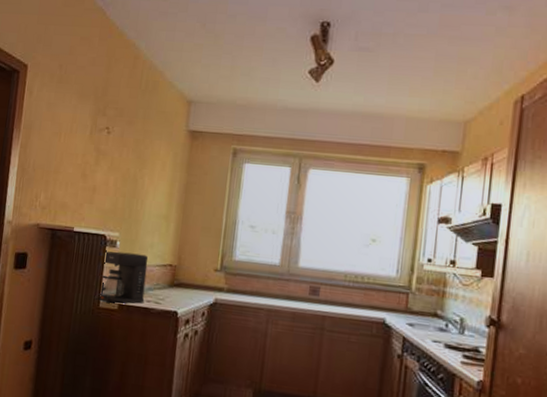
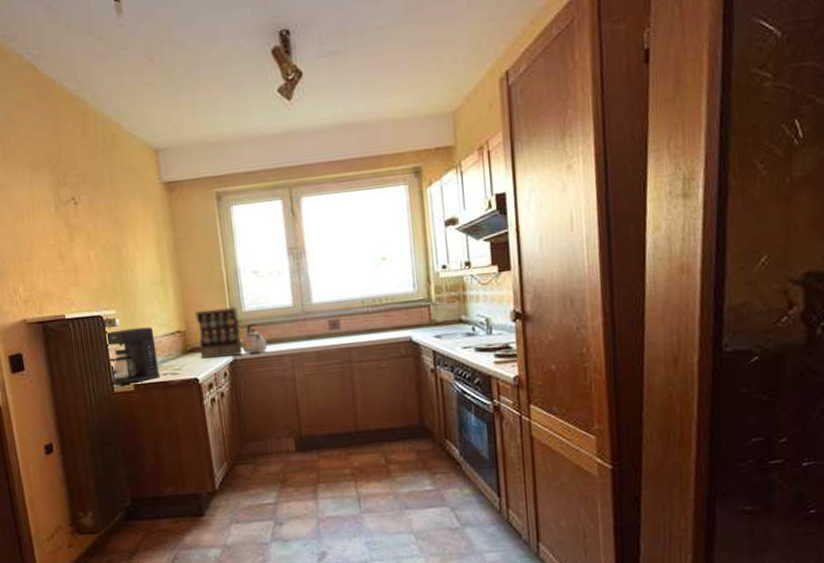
spice rack: none [184,250,228,300] -> present [195,307,242,359]
kettle: none [224,272,249,302] -> present [241,323,268,354]

